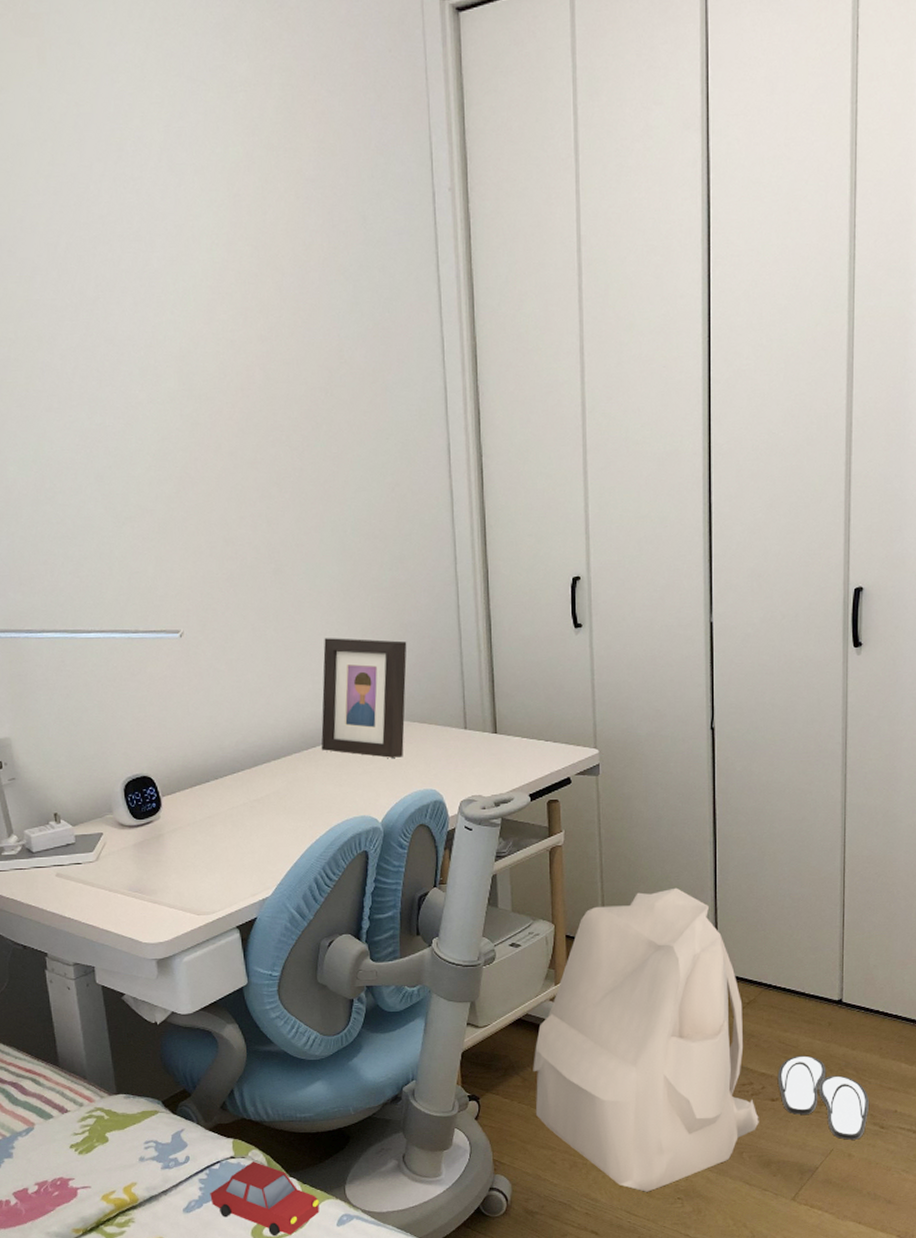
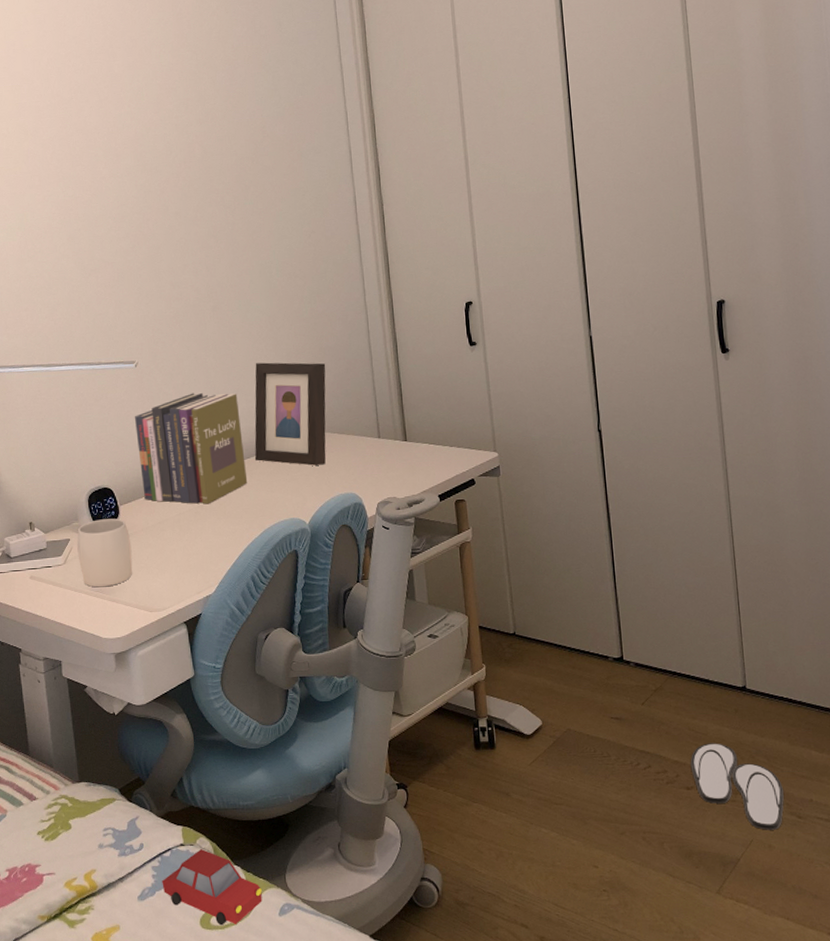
mug: none [111,811,177,888] -> present [77,518,133,588]
books: none [178,670,313,798] -> present [134,393,248,505]
backpack: present [533,887,759,1192] -> none [455,579,677,884]

